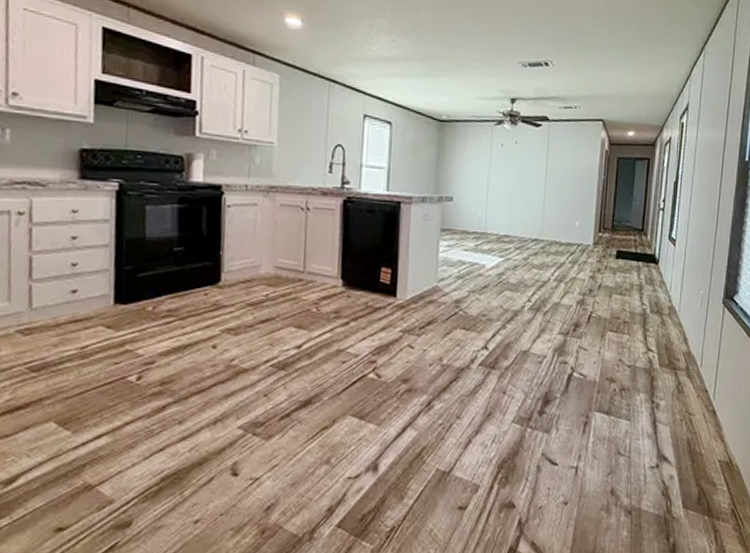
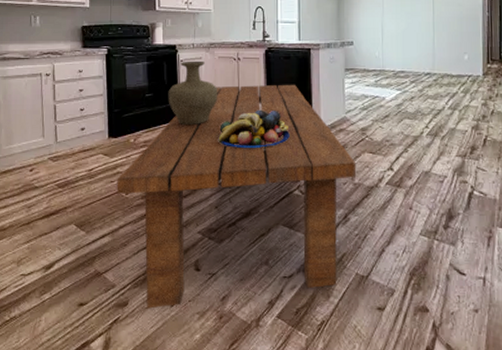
dining table: none [122,242,446,528] -> present [116,84,357,309]
vase: none [206,207,278,290] -> present [168,60,218,125]
fruit bowl: none [273,273,368,322] -> present [218,109,290,149]

